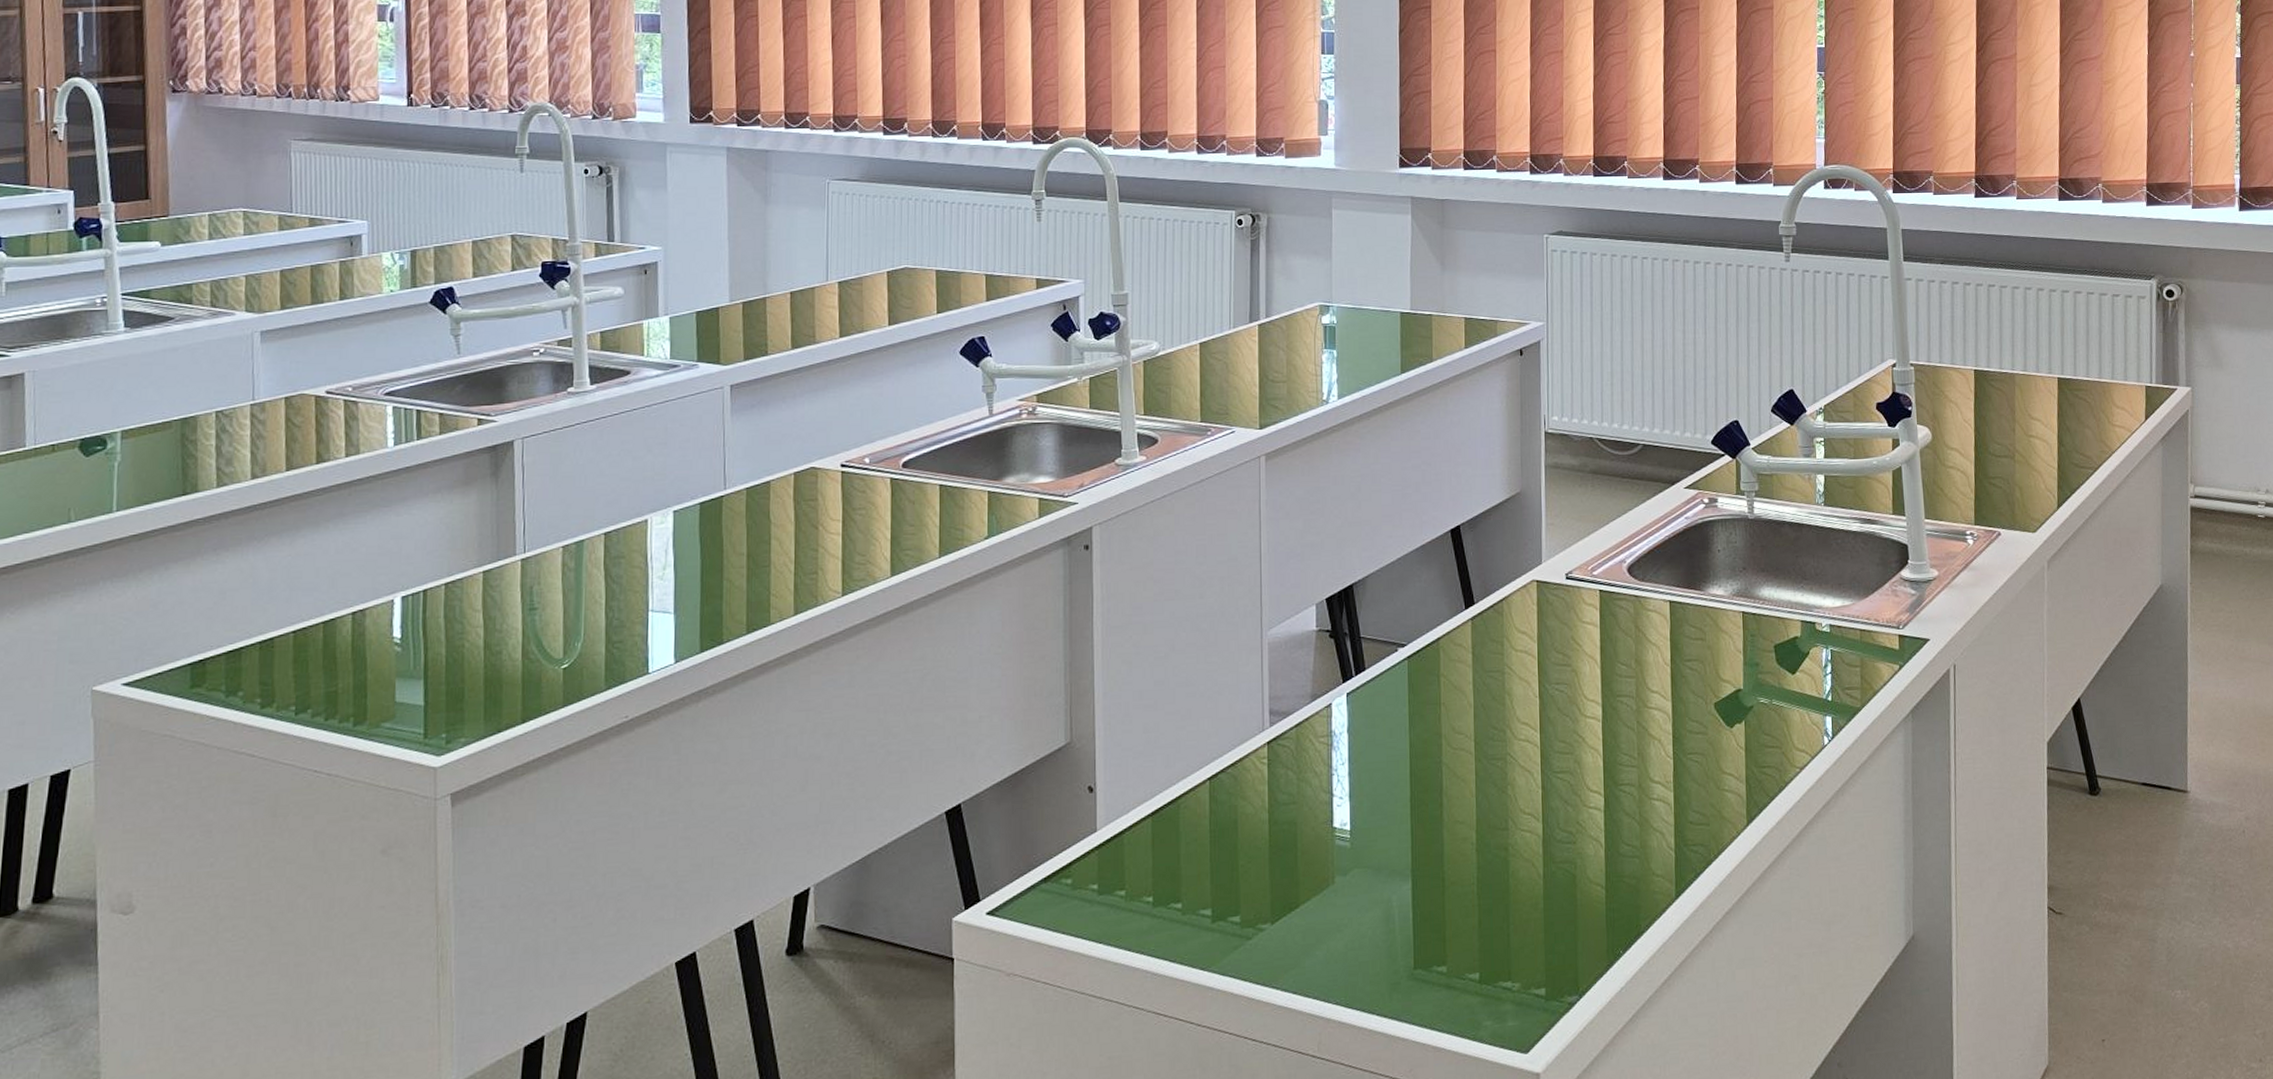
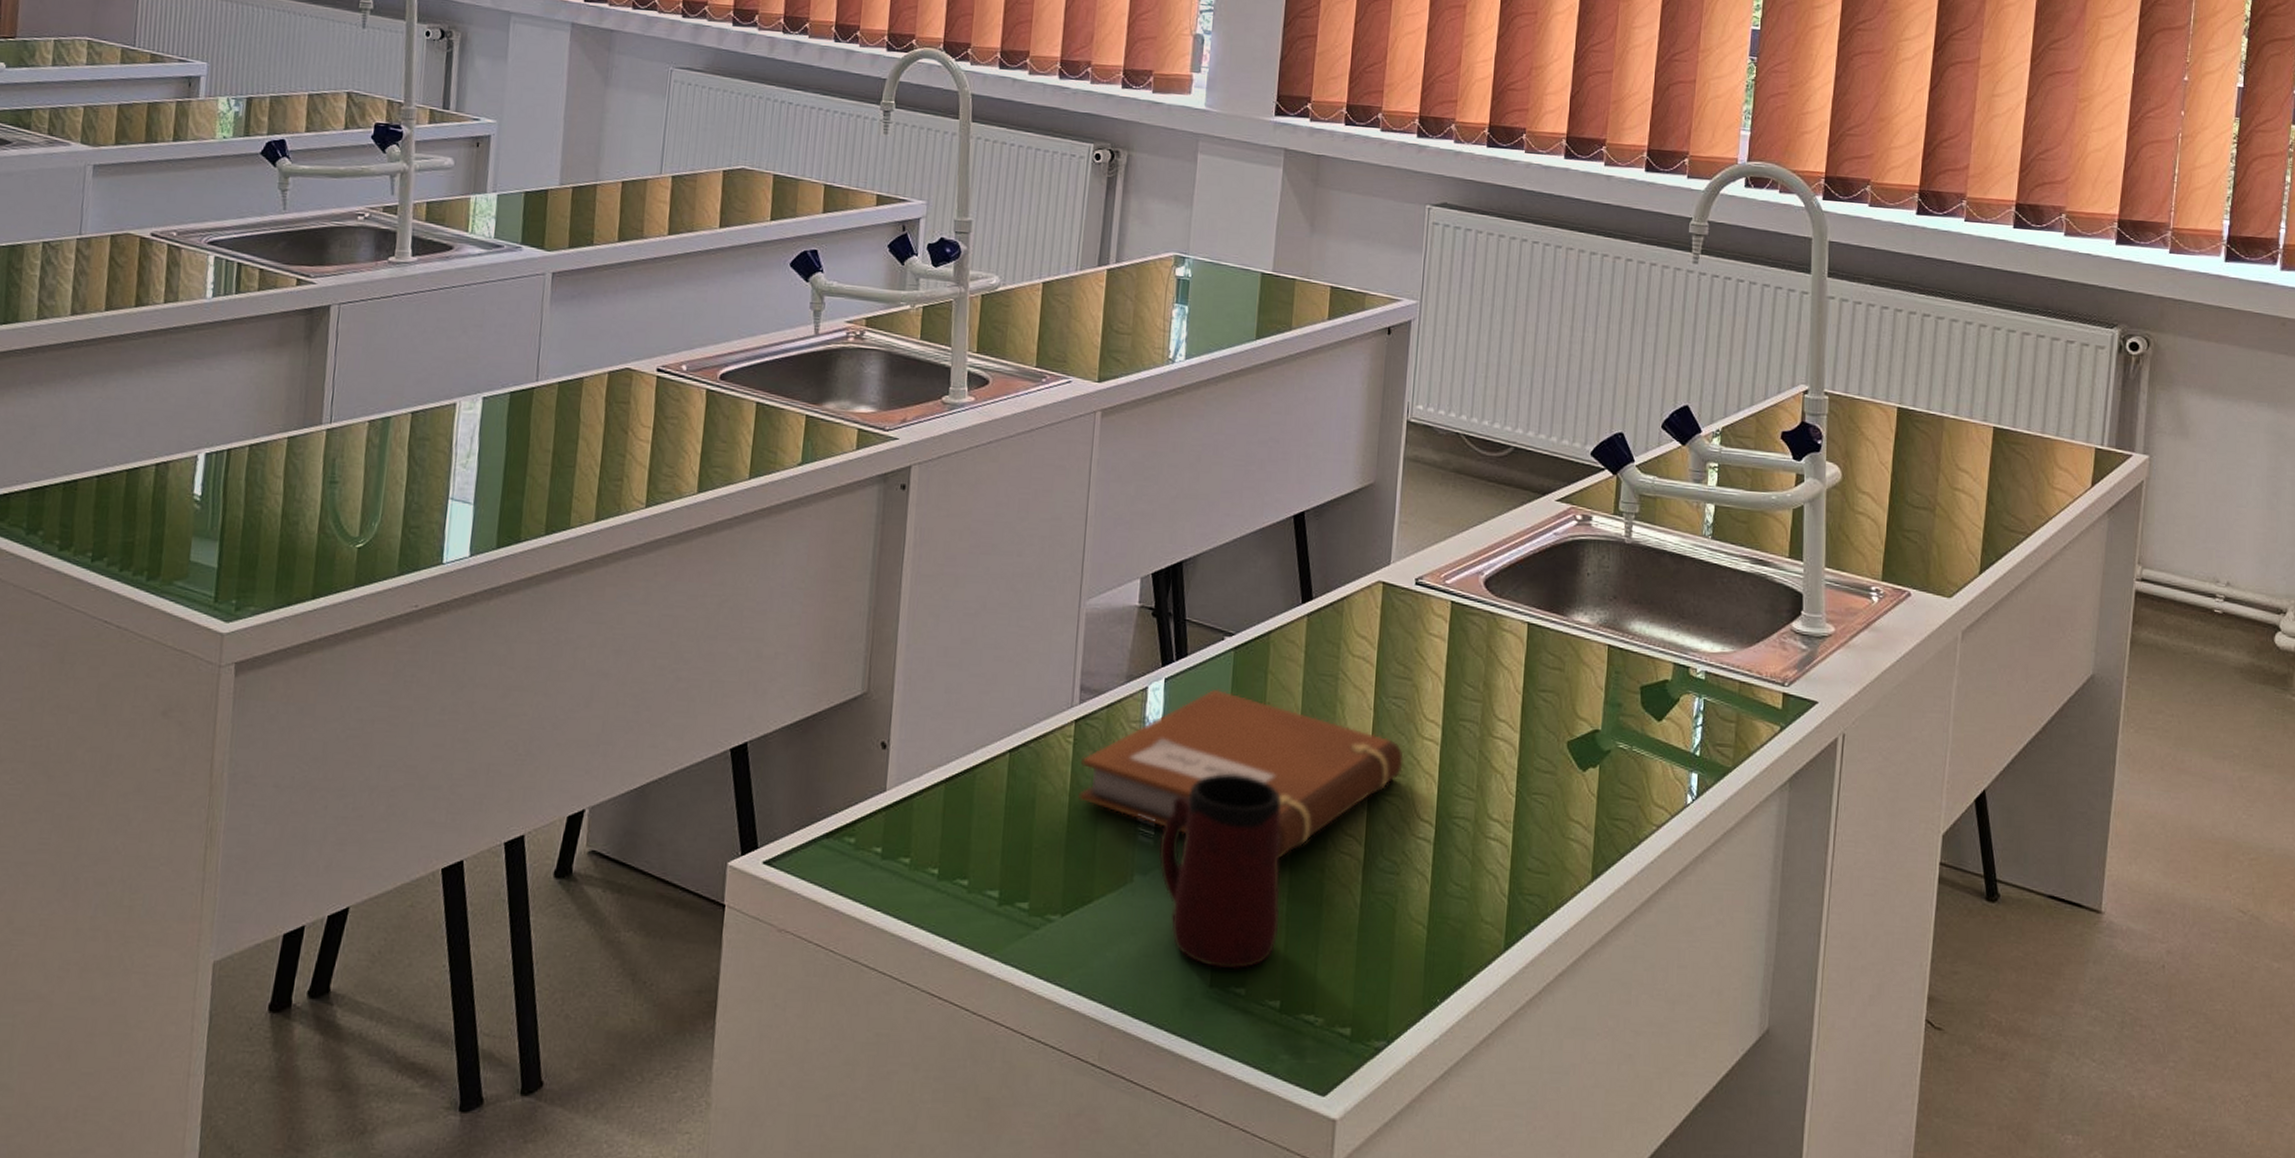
notebook: none [1277,696,1570,844] -> present [1079,688,1404,859]
mug: none [1355,772,1472,952] -> present [1158,774,1281,970]

